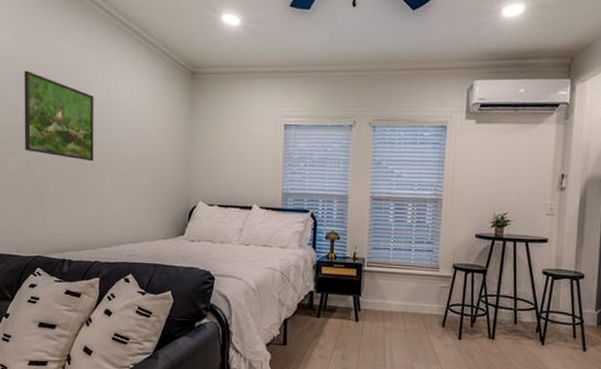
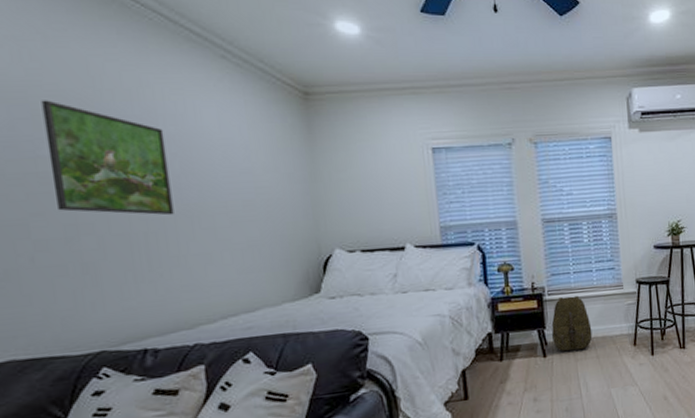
backpack: none [365,270,404,321] -> present [551,295,593,351]

